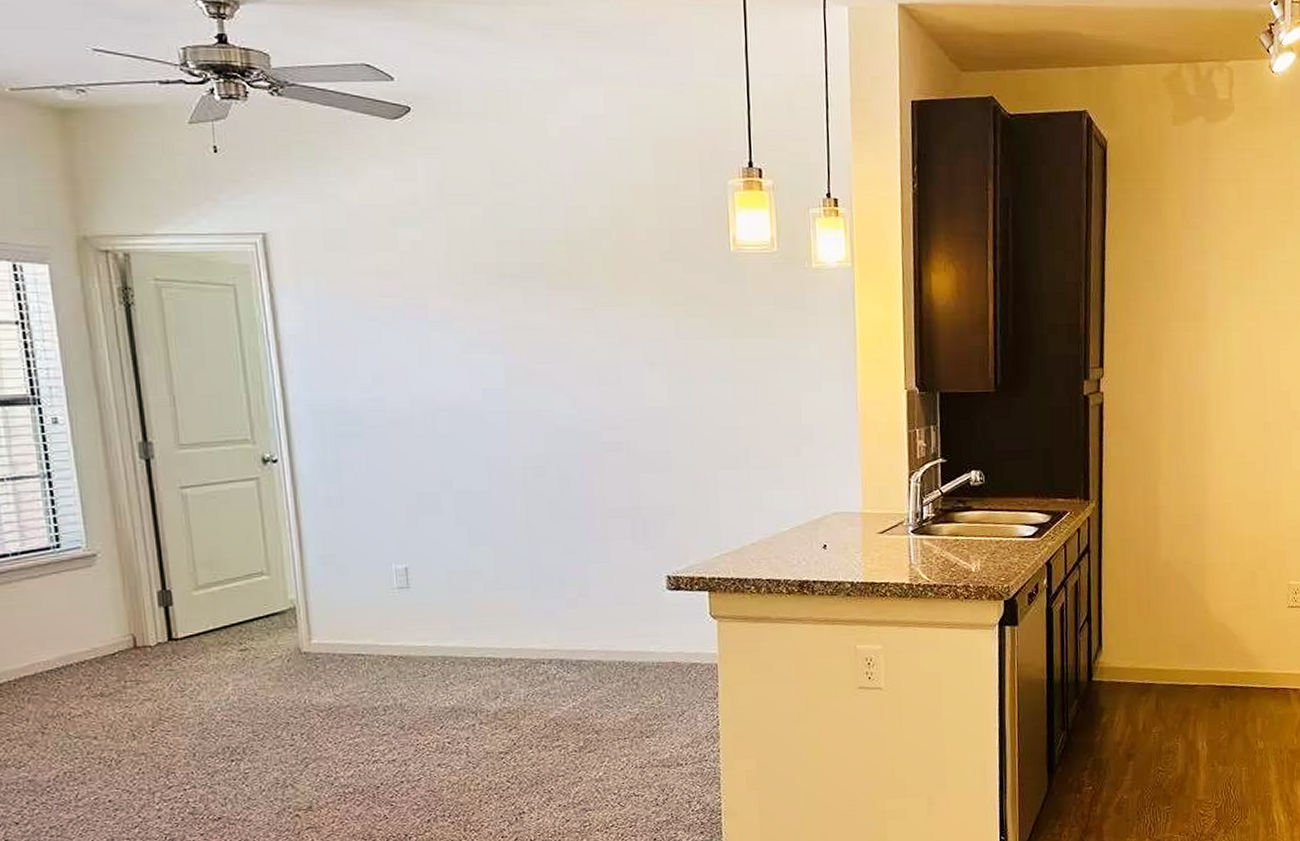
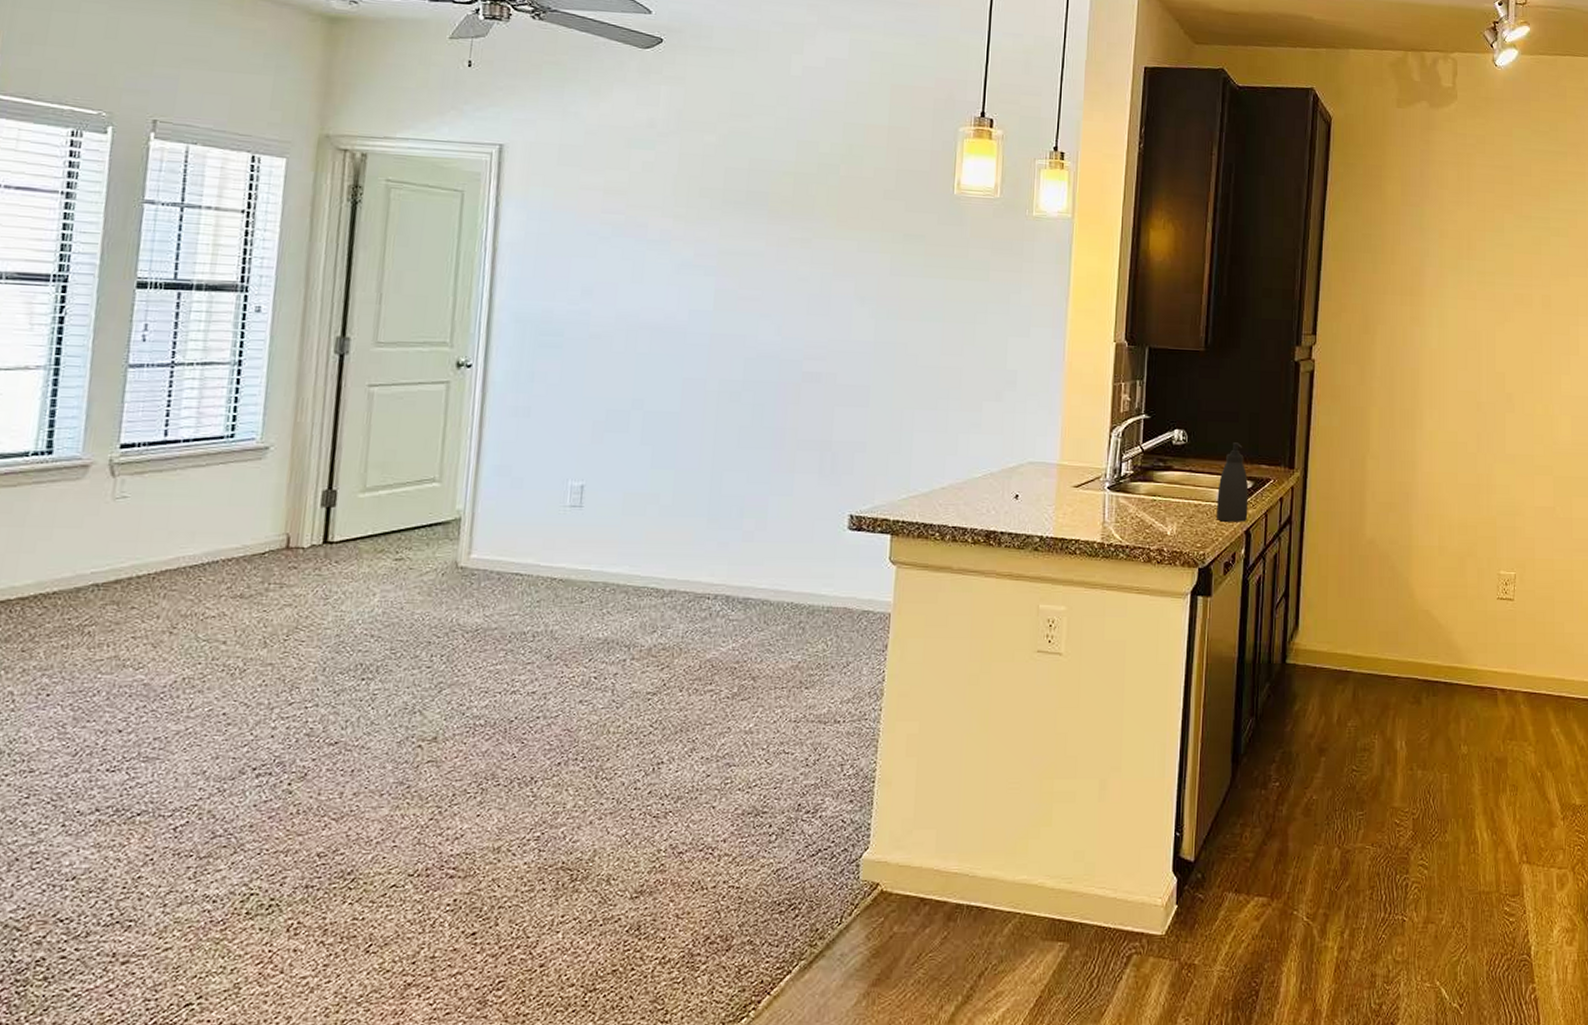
soap dispenser: none [1017,479,1048,555] -> present [1216,442,1249,522]

